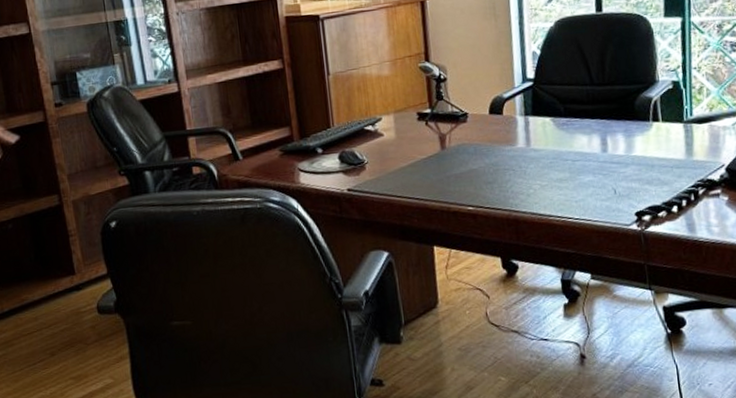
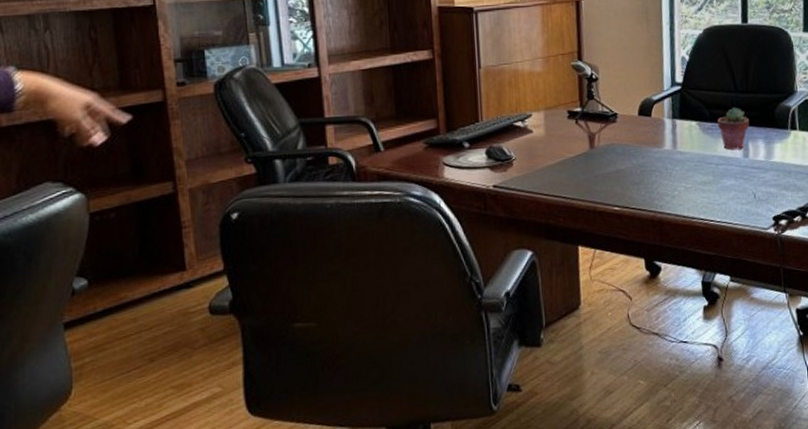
potted succulent: none [572,101,607,146] -> present [717,108,749,151]

